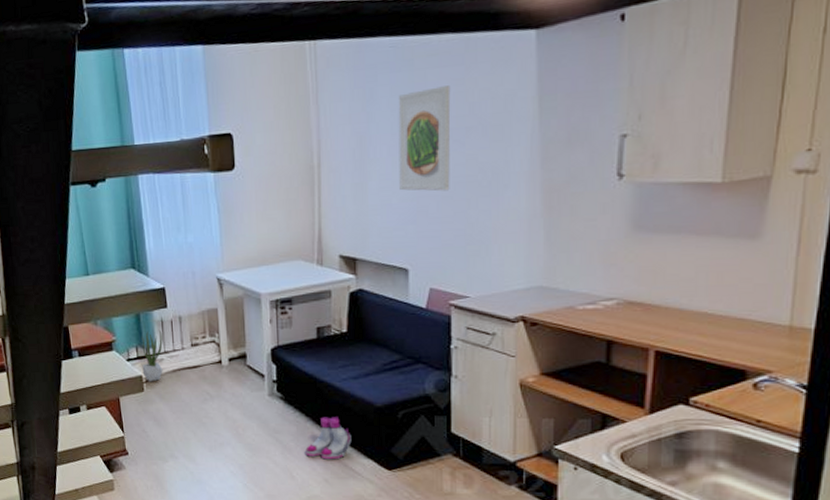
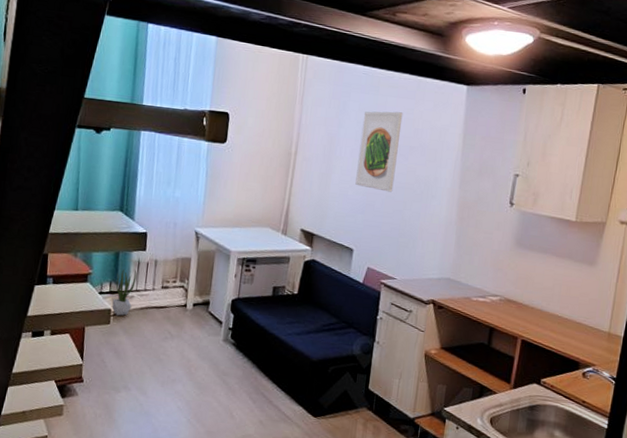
boots: present [305,417,352,460] -> none [247,365,288,404]

